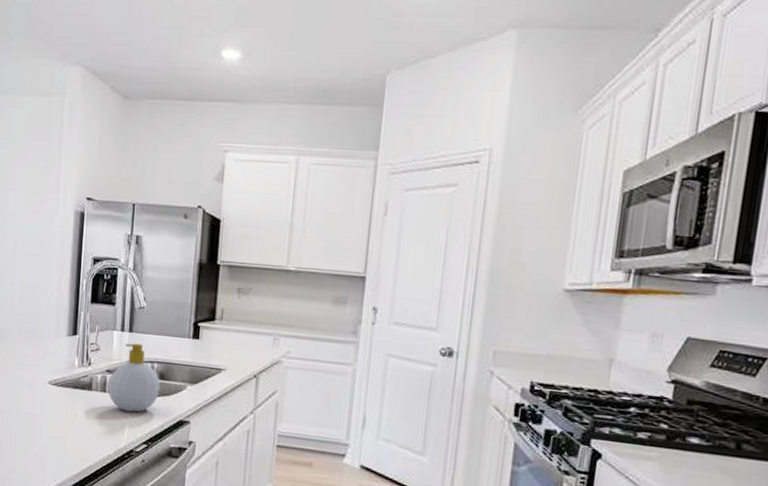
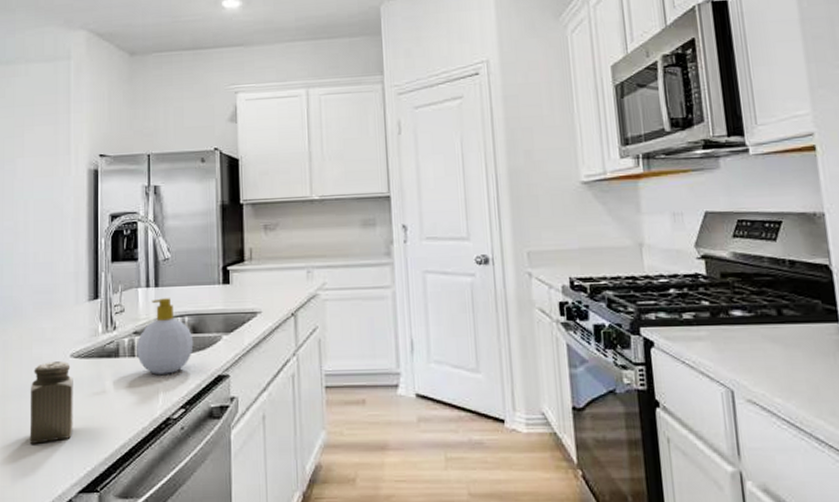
salt shaker: none [9,385,50,454] -> present [29,361,73,444]

